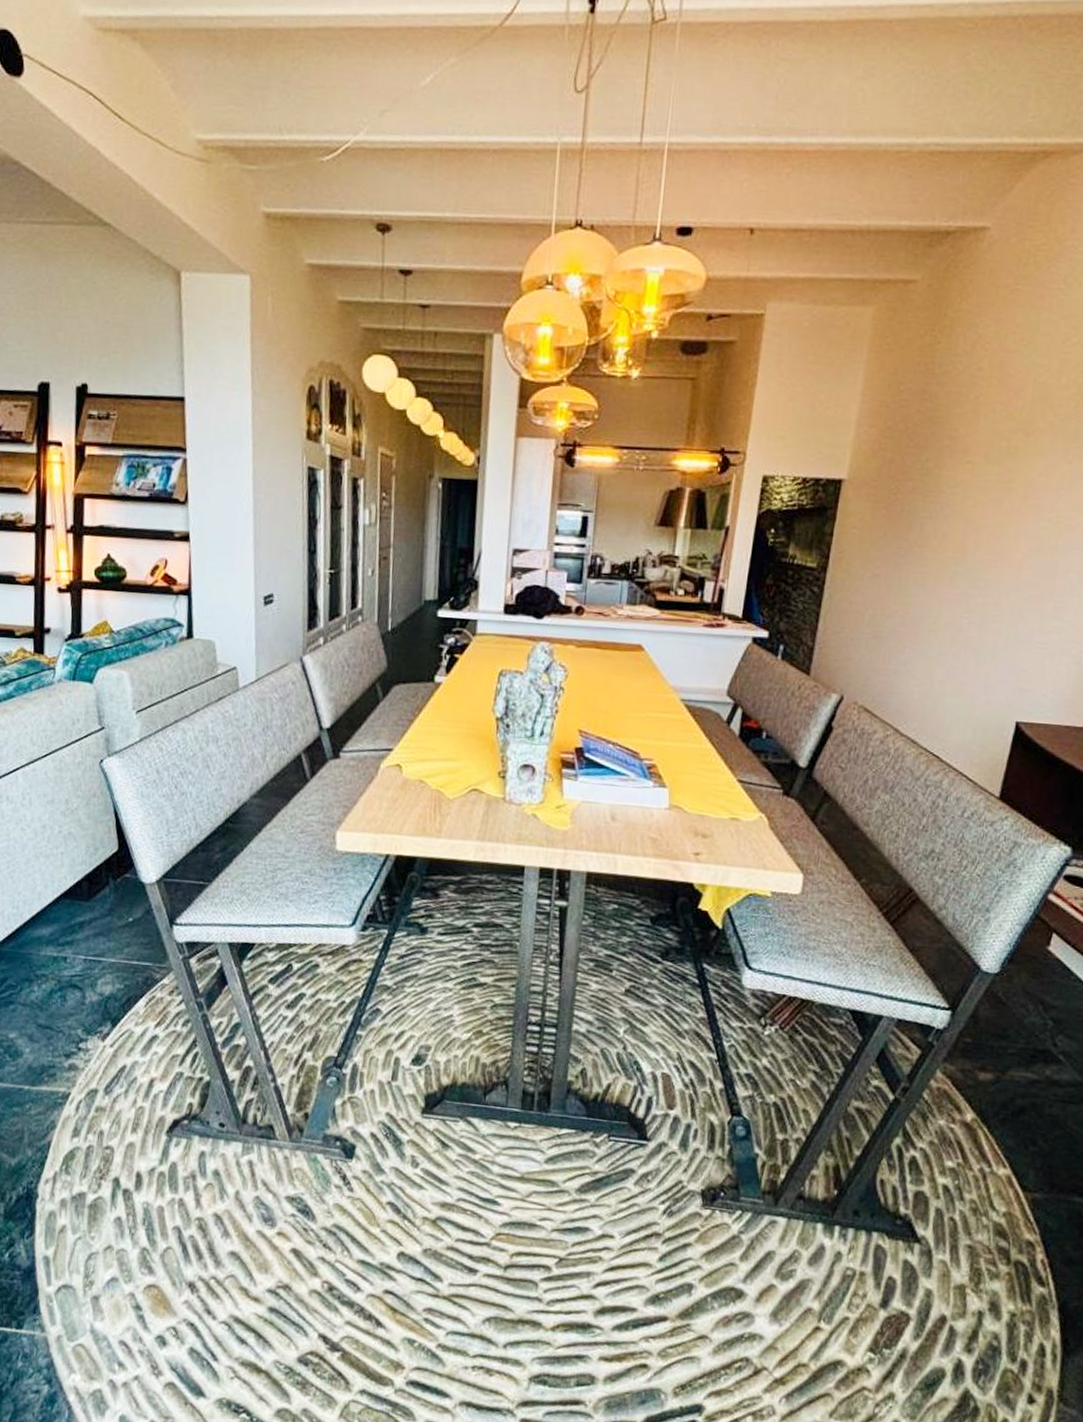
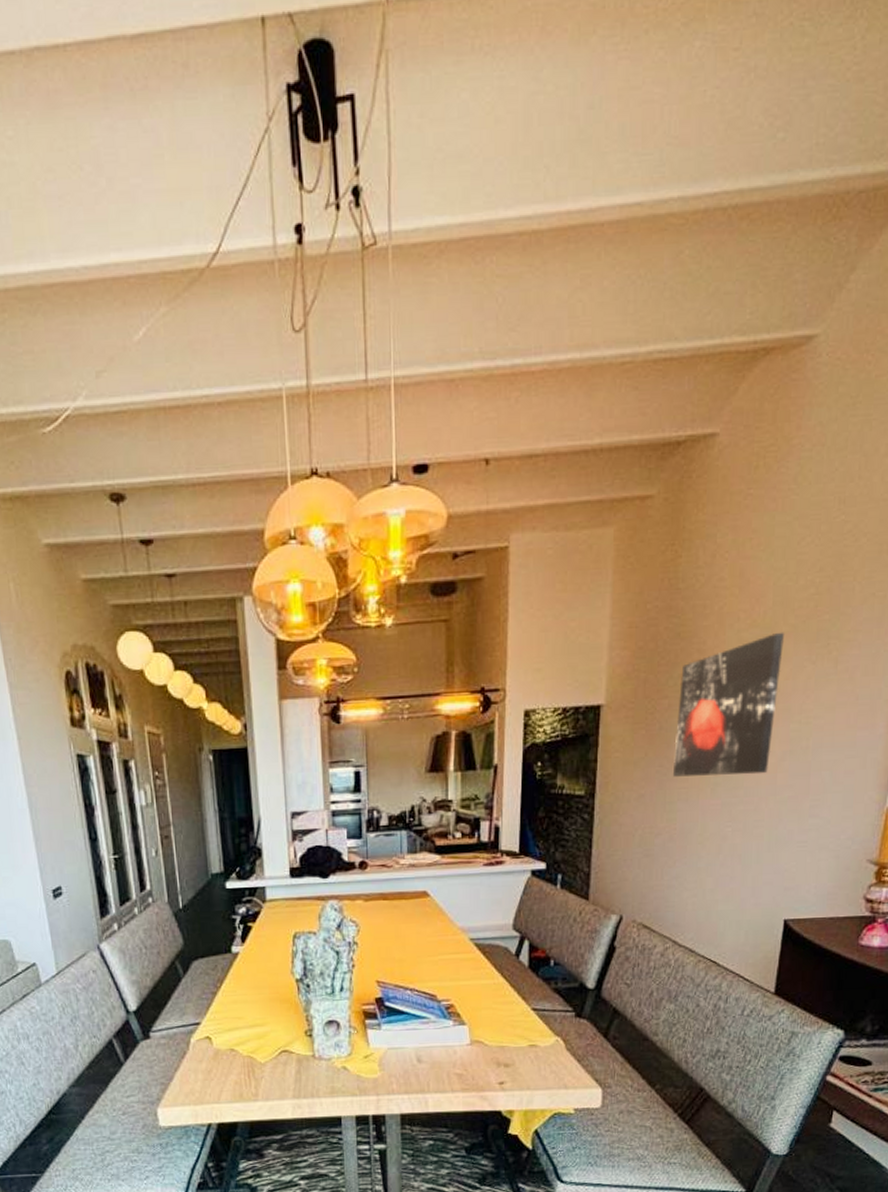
wall art: none [910,427,1041,569] -> present [672,632,784,777]

